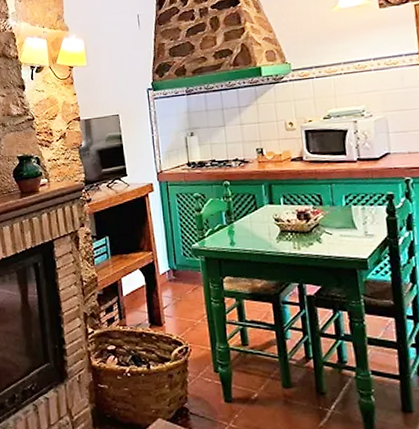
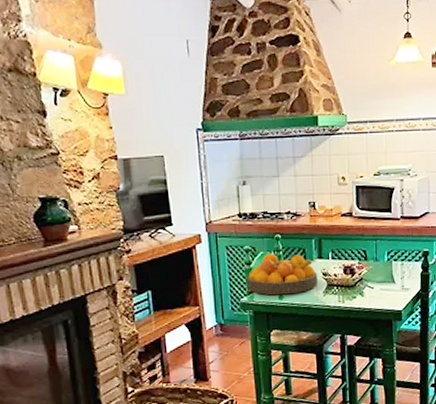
fruit bowl: none [197,199,270,241] -> present [247,253,318,295]

